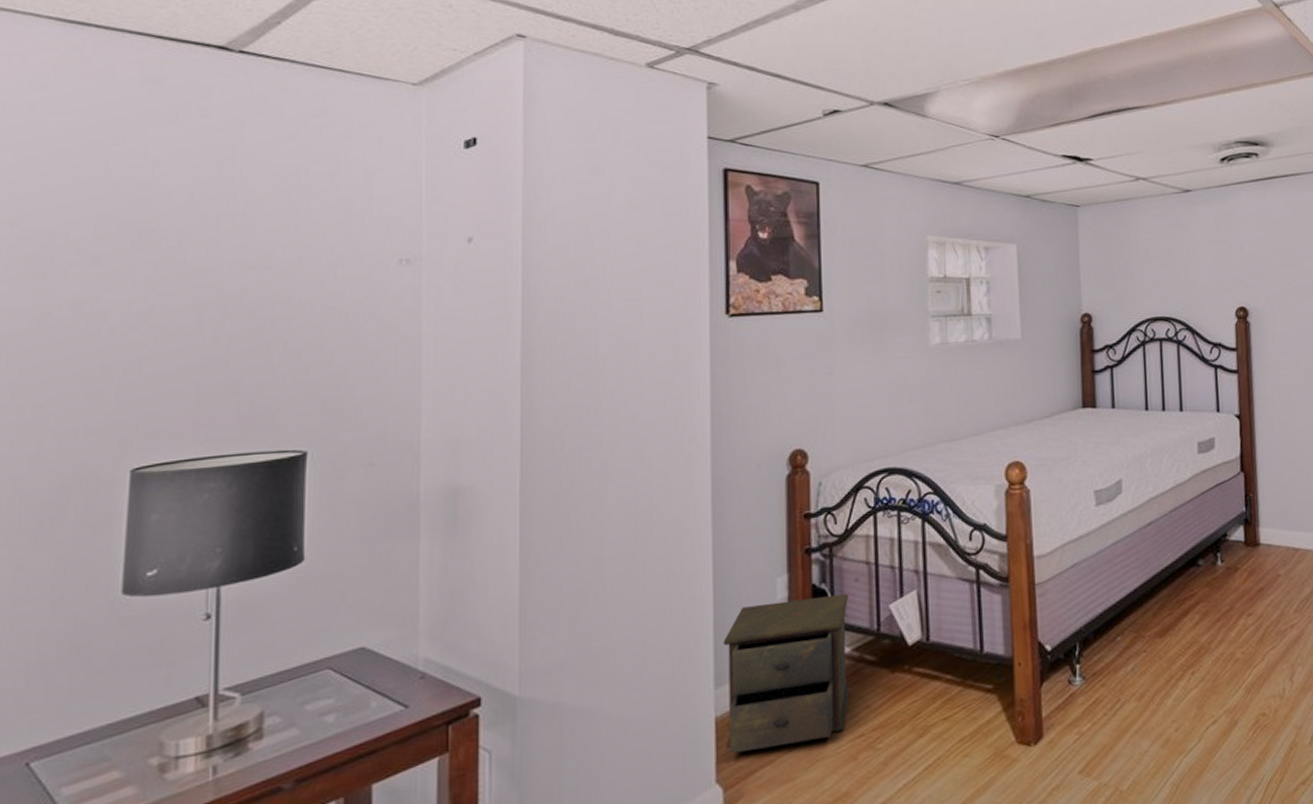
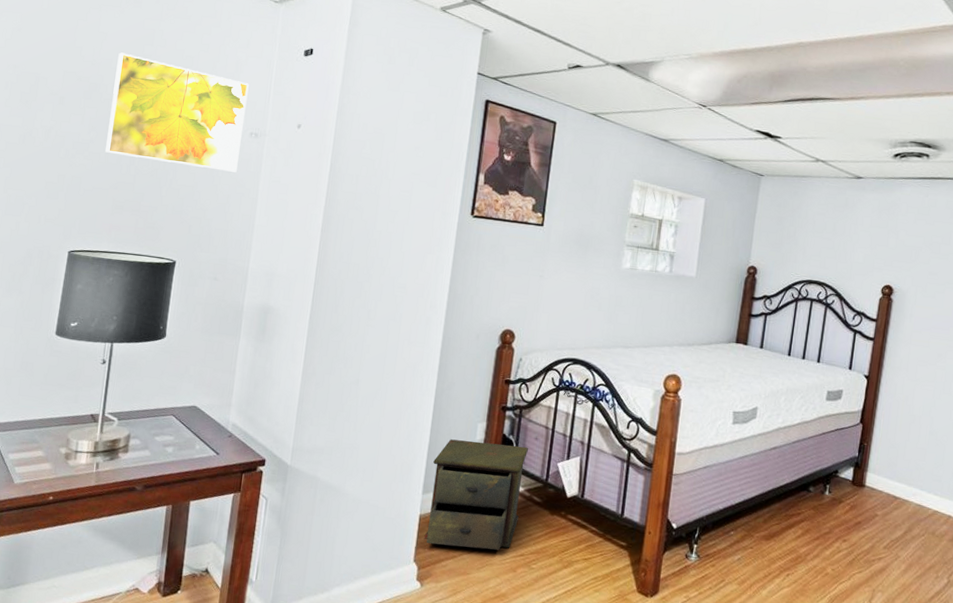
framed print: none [176,180,389,321] -> present [105,52,249,173]

